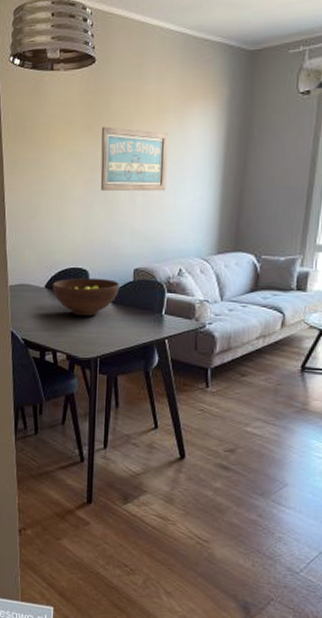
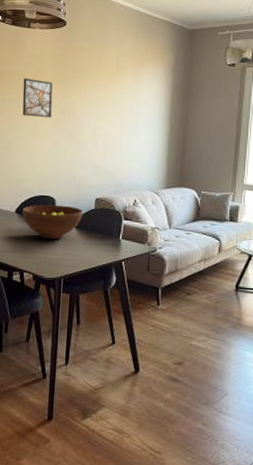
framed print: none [47,132,83,179] -> present [22,78,53,119]
wall art: present [100,126,169,192] -> none [68,77,126,134]

